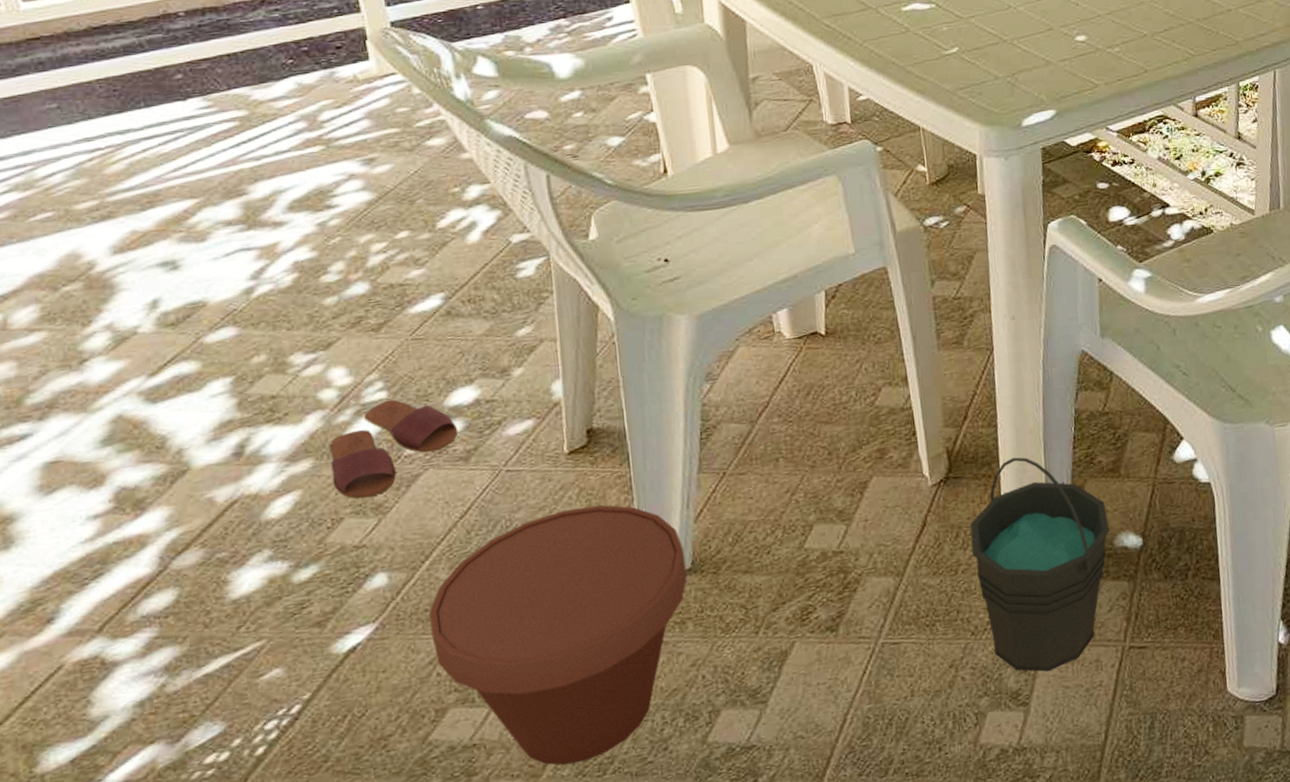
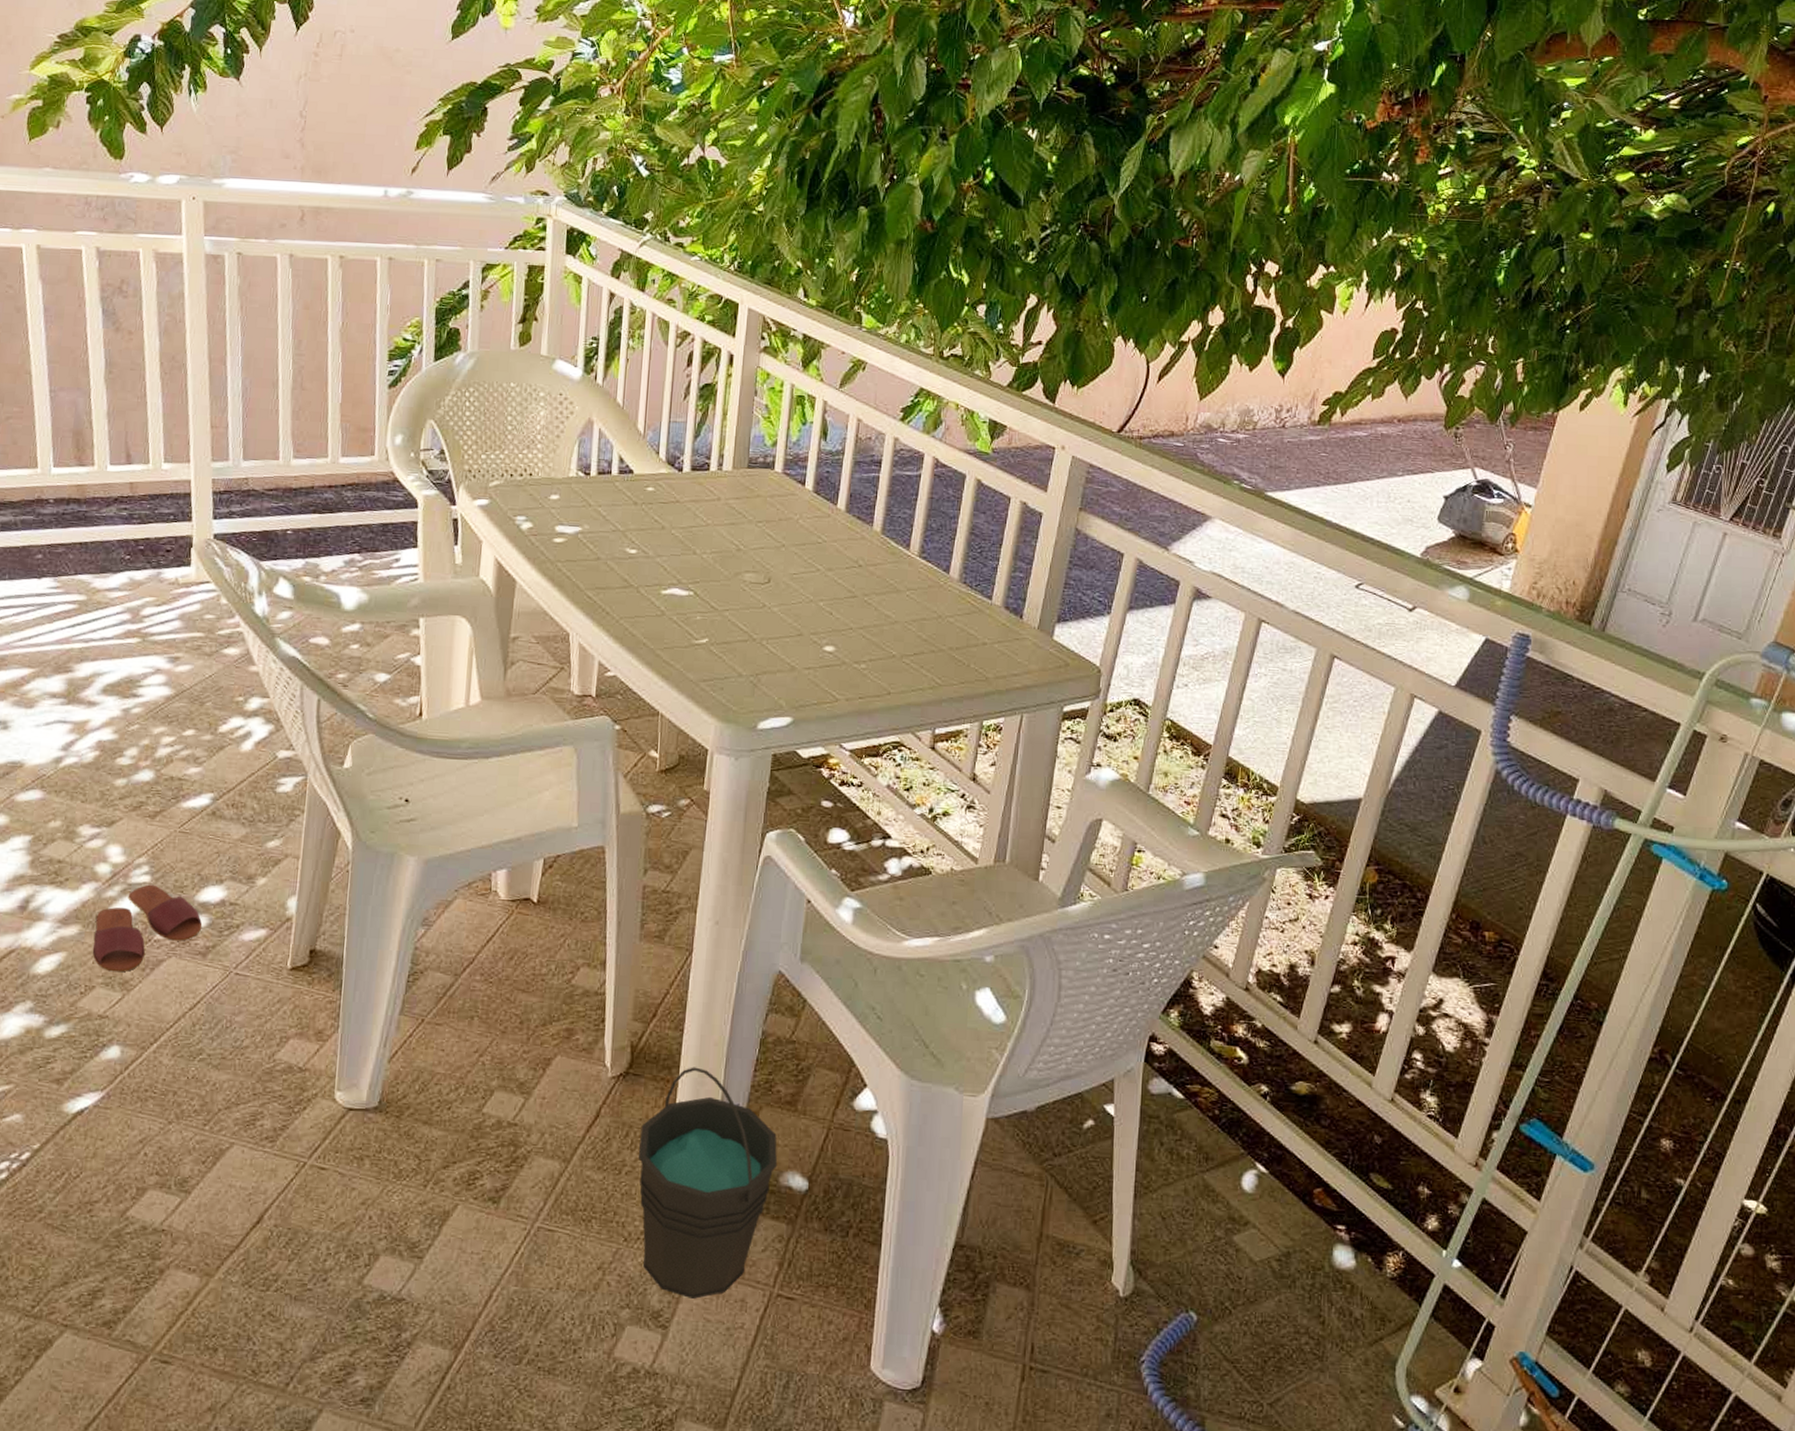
flowerpot: present [428,504,687,766] -> none [146,1023,374,1272]

